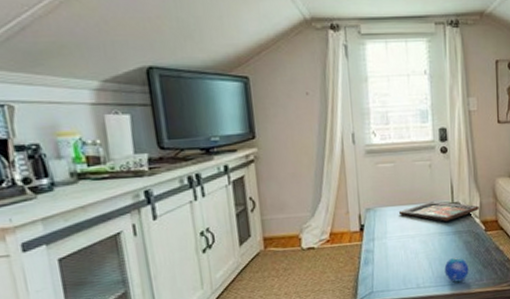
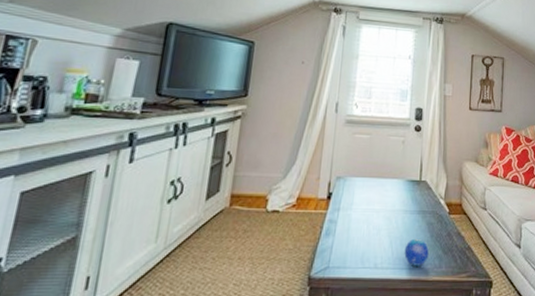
decorative tray: present [398,200,479,222] -> none [367,176,445,199]

